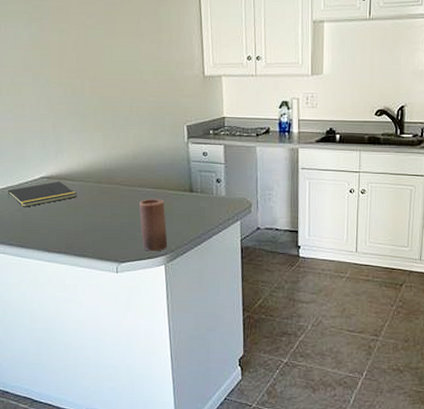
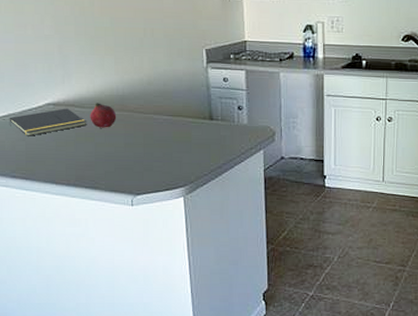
fruit: none [80,176,104,200] -> present [90,103,117,128]
candle: present [139,199,168,251] -> none [156,127,187,183]

